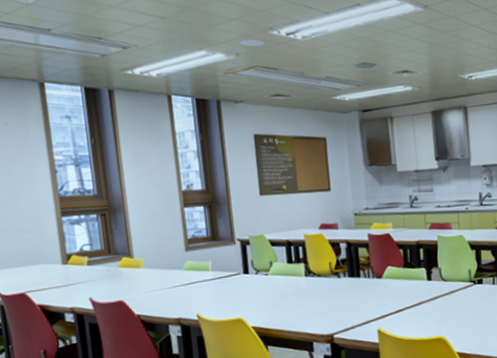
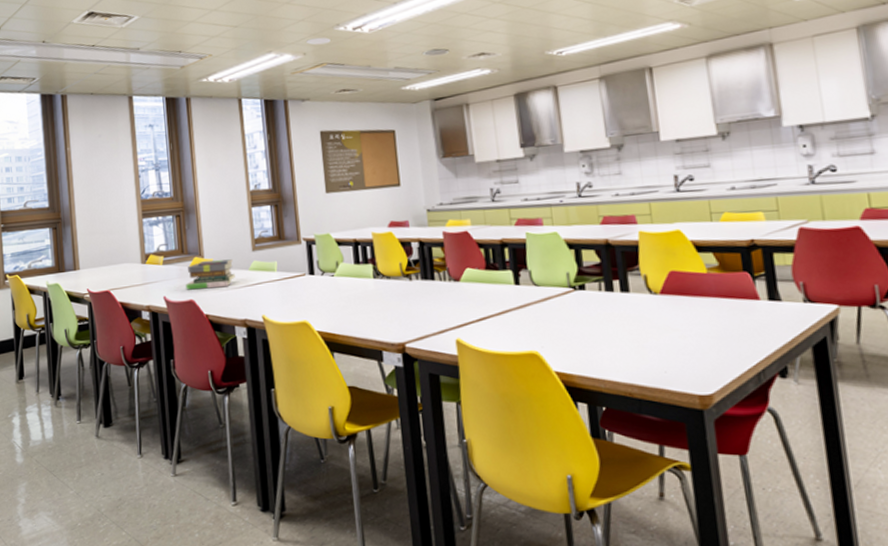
books: none [114,259,168,291] -> present [186,259,235,290]

